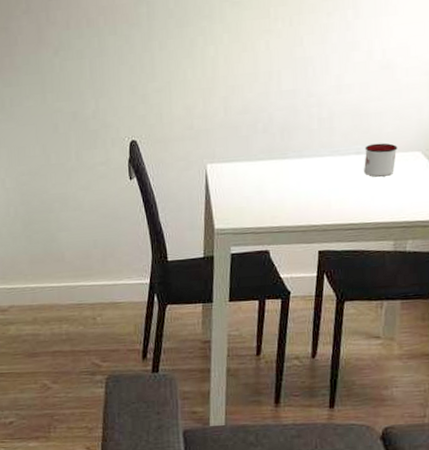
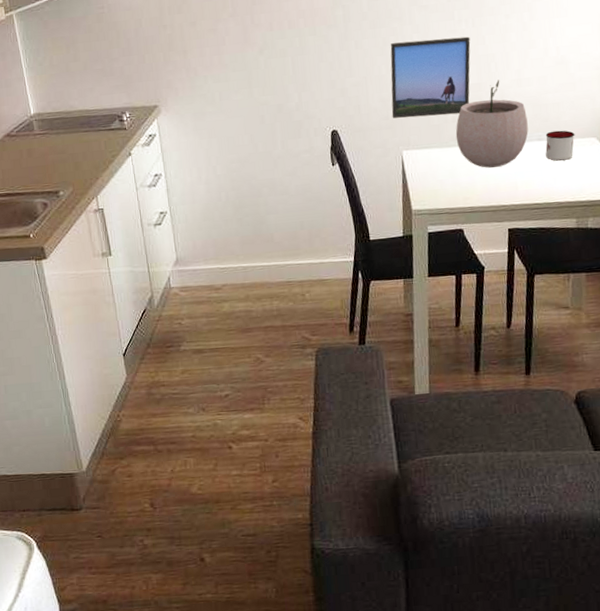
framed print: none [196,37,287,128] -> present [390,36,471,118]
plant pot: none [265,85,346,184] -> present [455,79,529,168]

